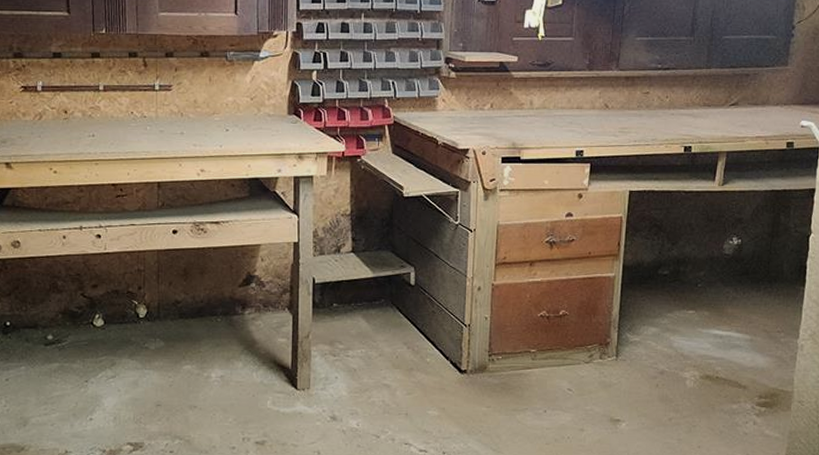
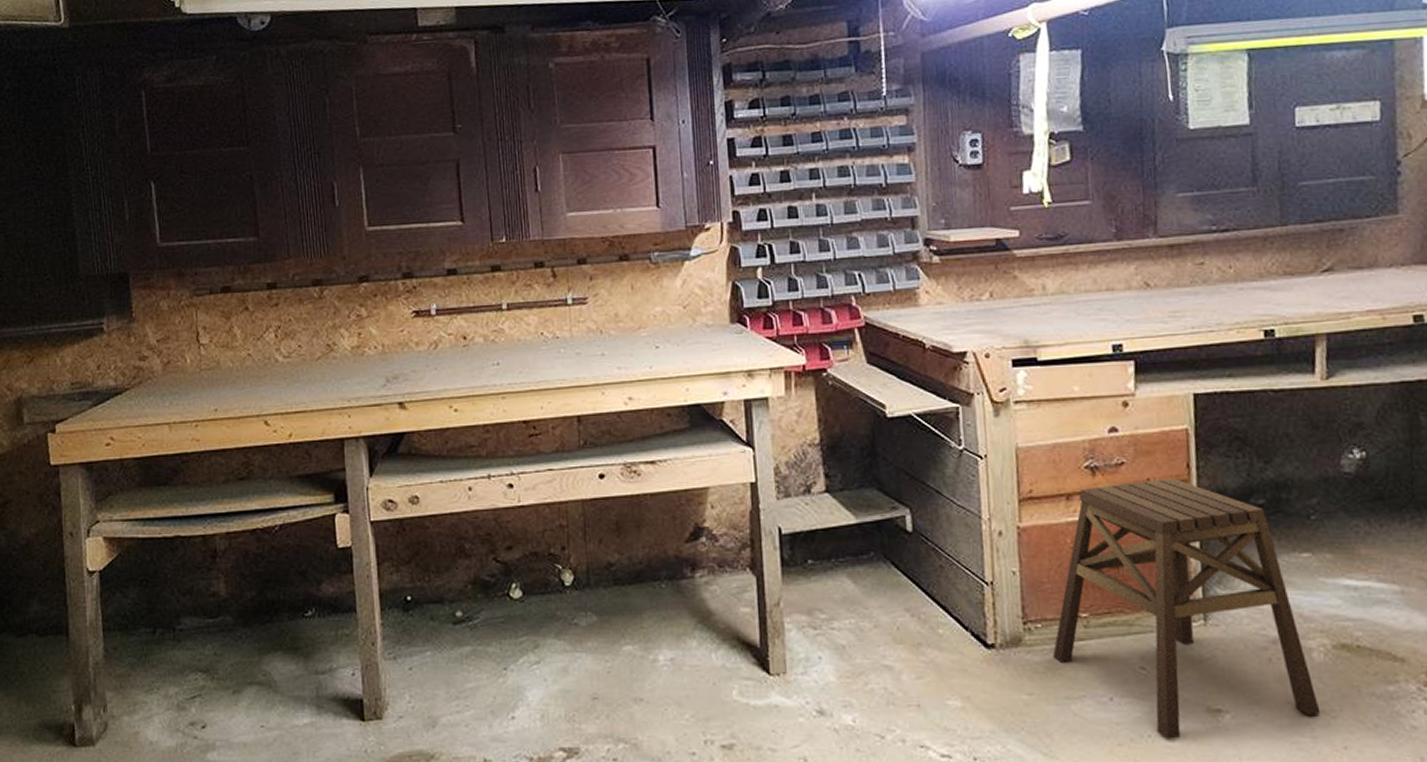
stool: none [508,252,686,440] -> present [1053,477,1321,739]

